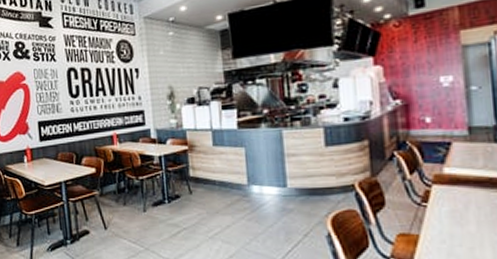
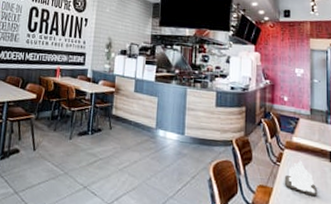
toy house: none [435,196,488,239] -> present [284,160,318,197]

